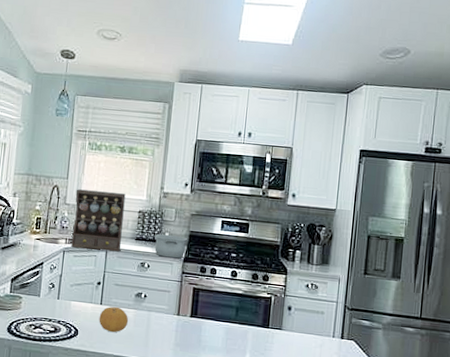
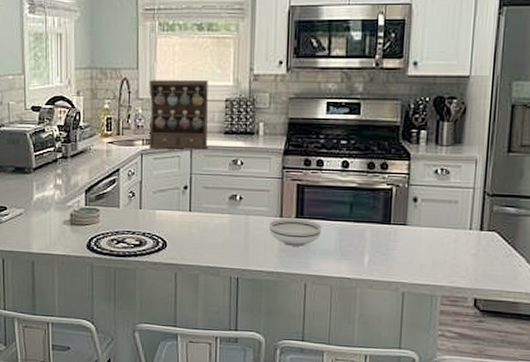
fruit: present [99,306,129,333] -> none [189,212,224,242]
cooking pot: present [155,234,188,259] -> none [247,124,287,152]
bowl: none [167,316,212,342] -> present [268,218,322,246]

